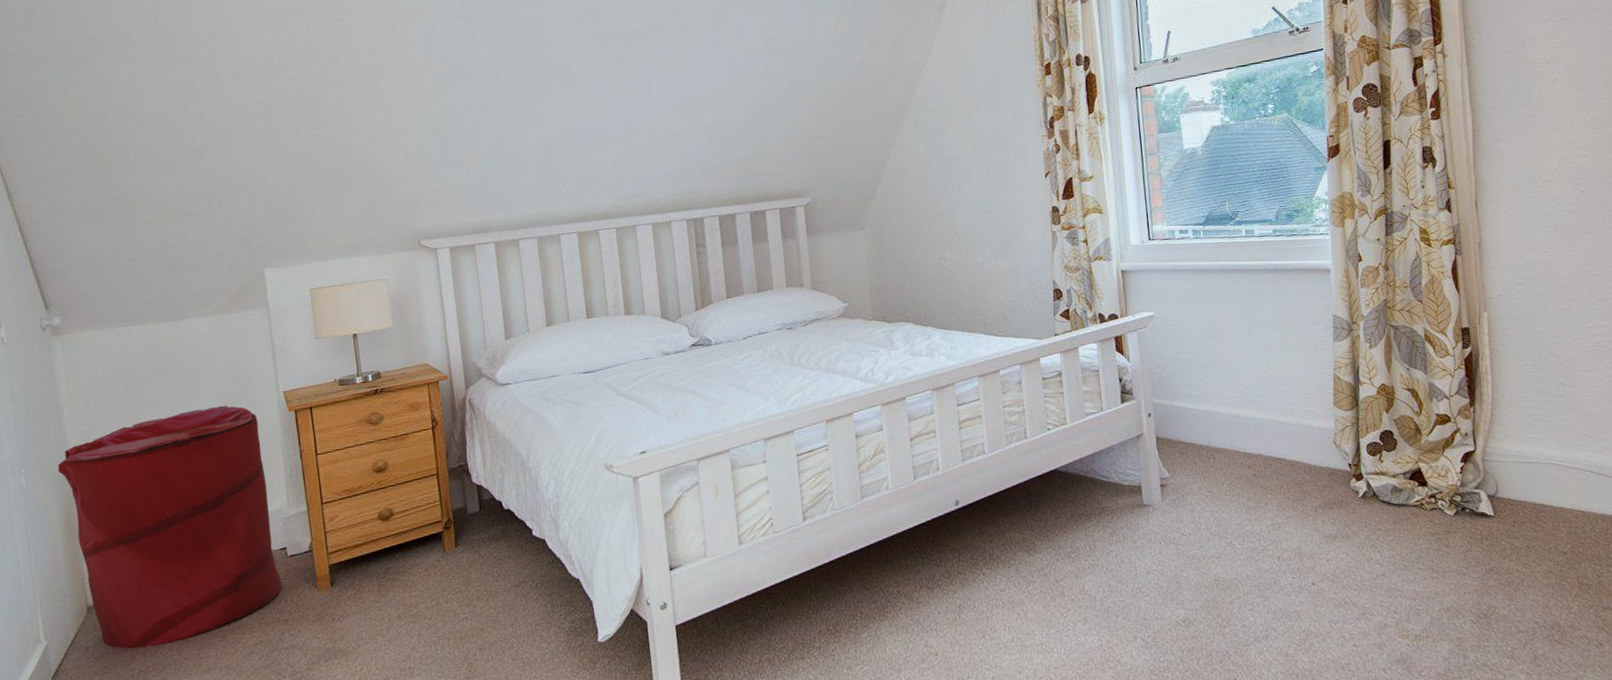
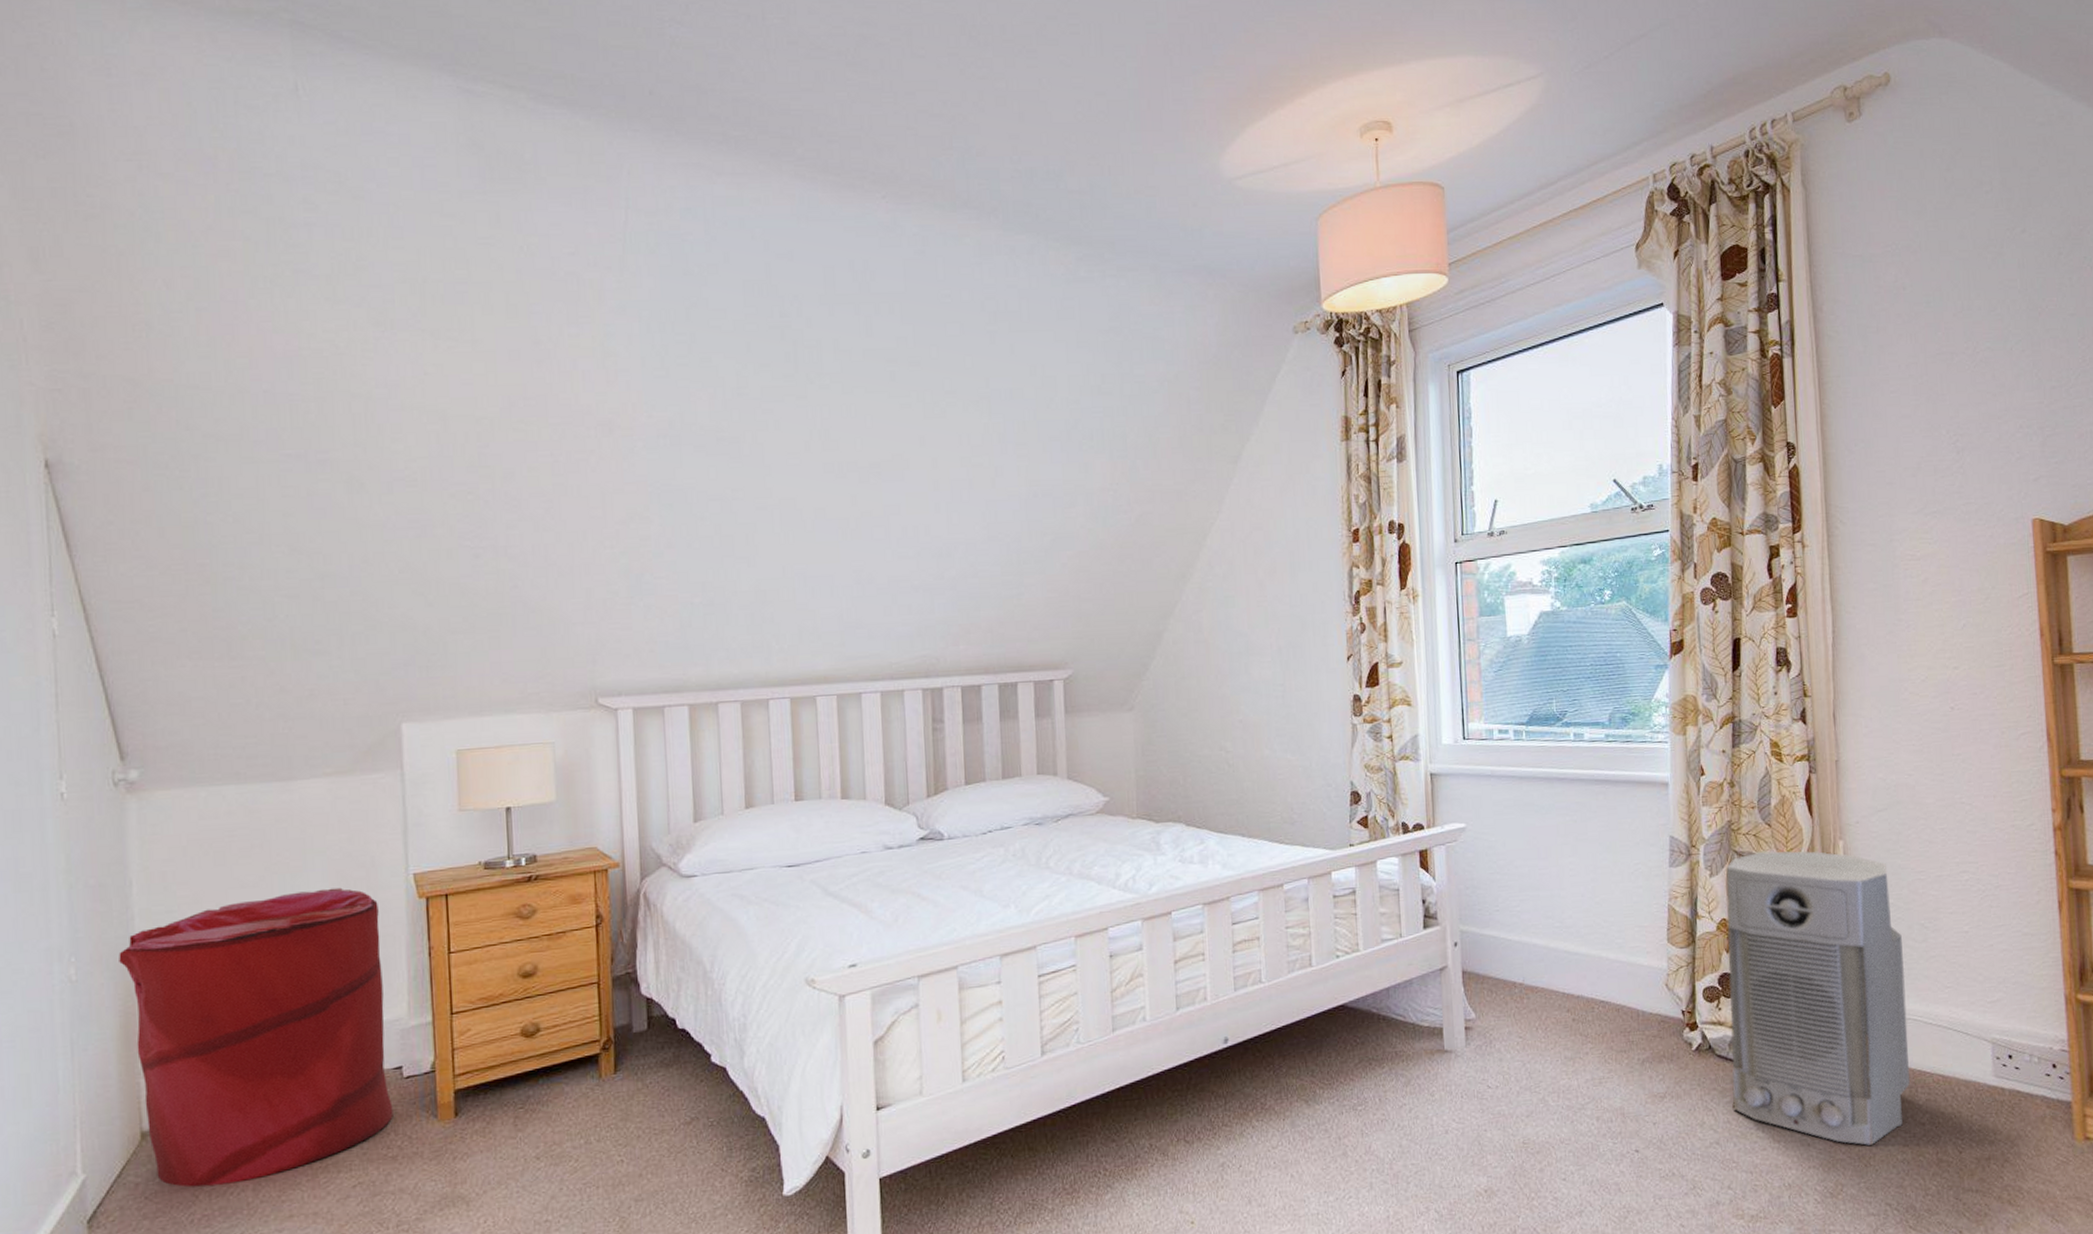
air purifier: none [1383,322,1552,573] -> present [1725,851,1910,1146]

